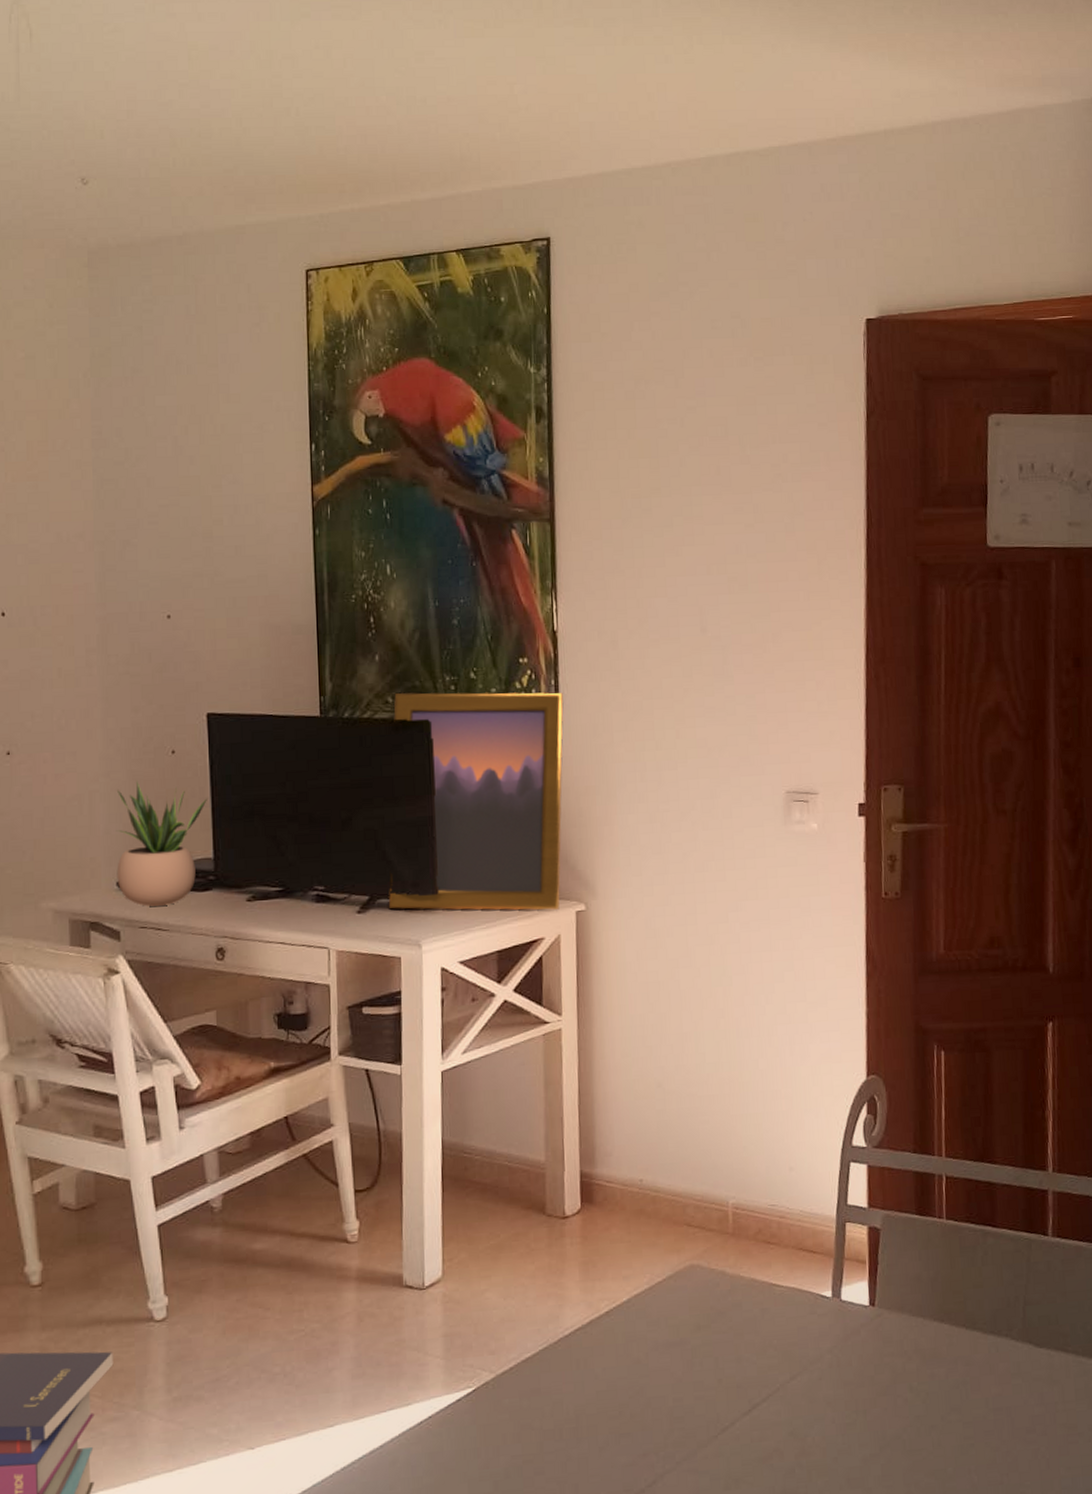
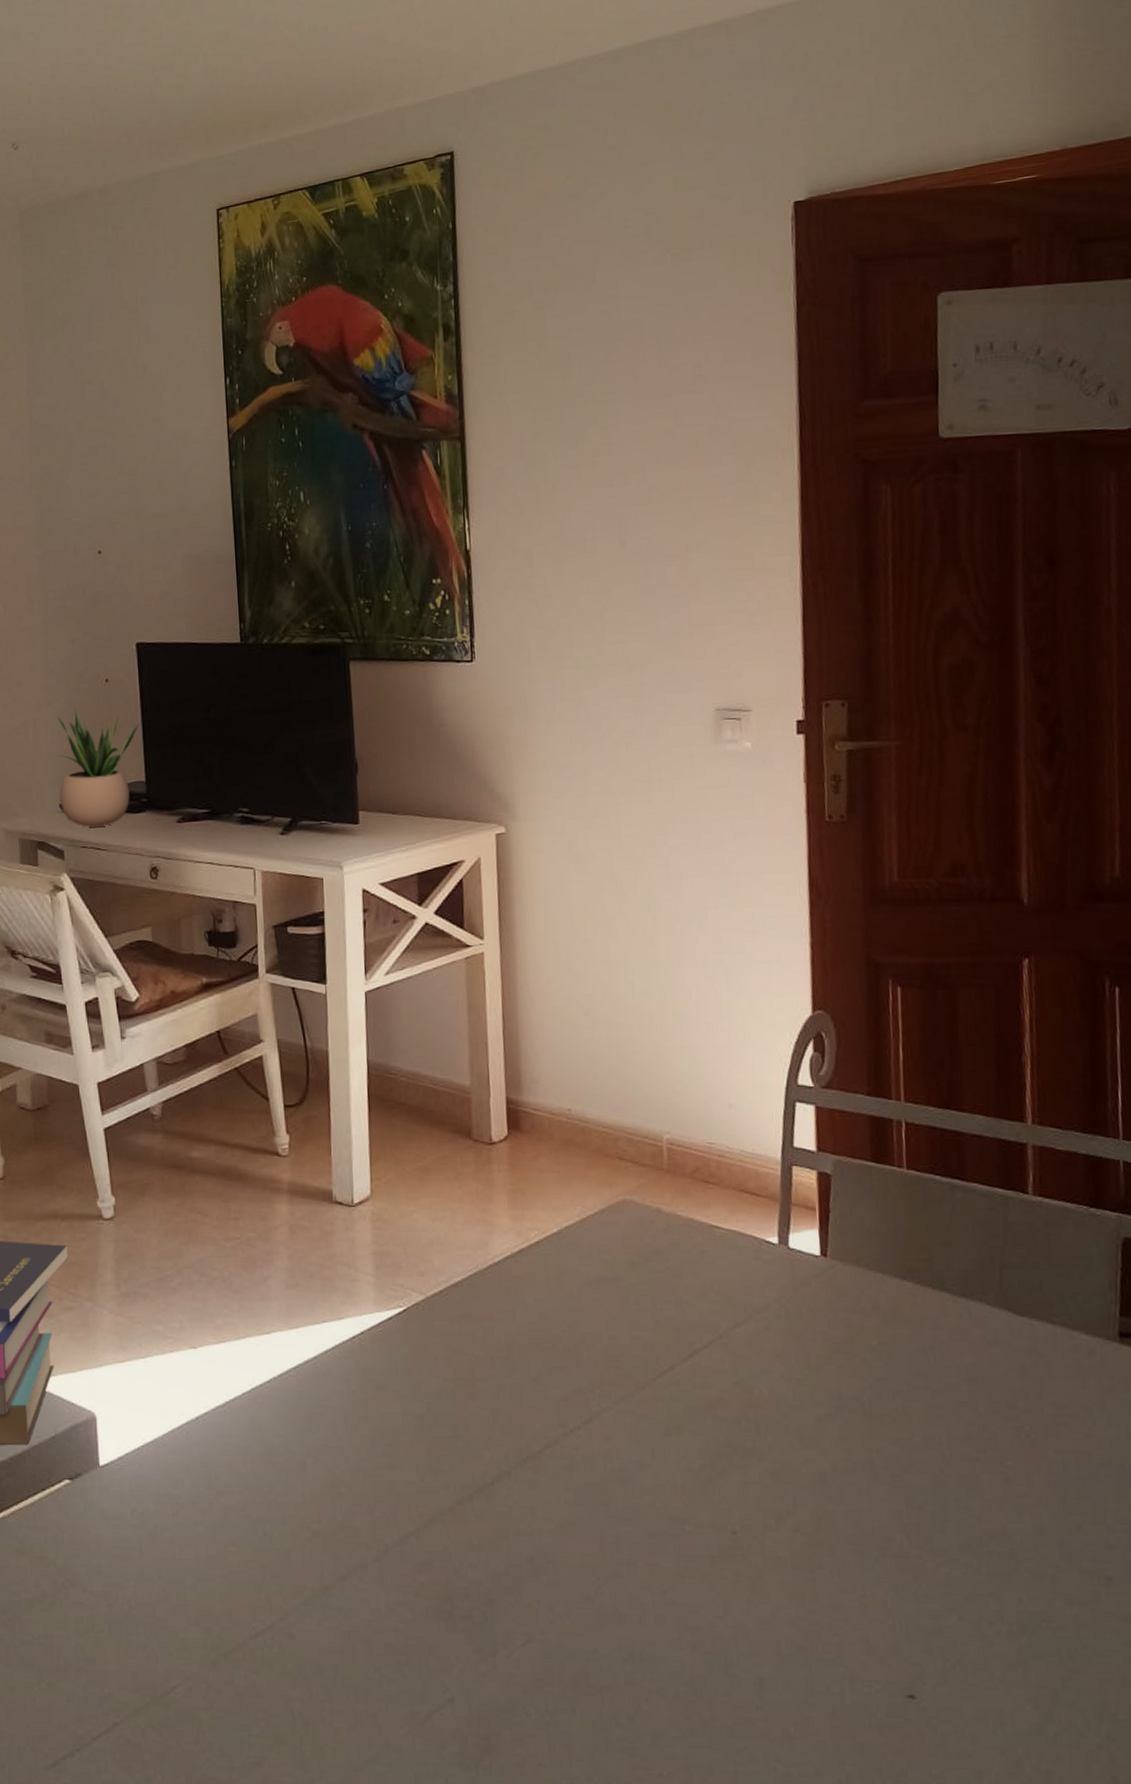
picture frame: present [388,692,564,910] -> none [309,612,480,833]

